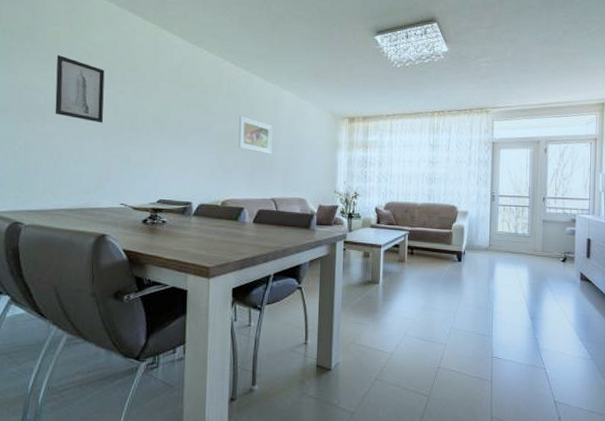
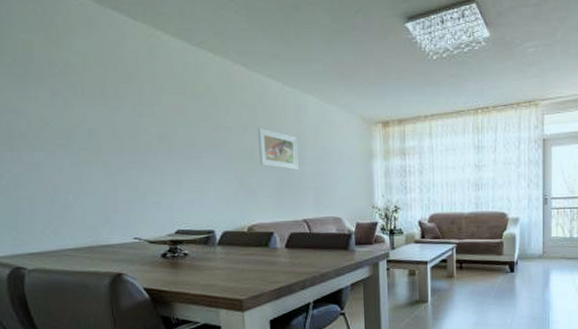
wall art: present [55,55,105,123] -> none [33,69,101,148]

